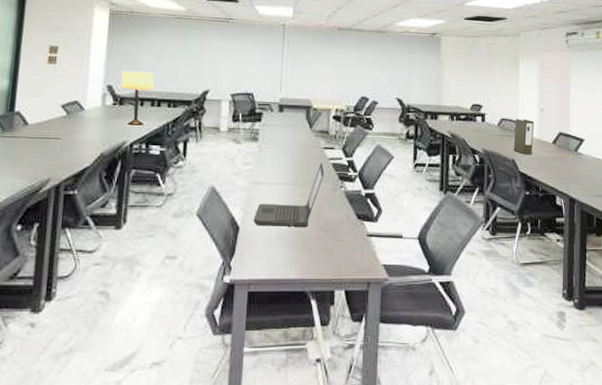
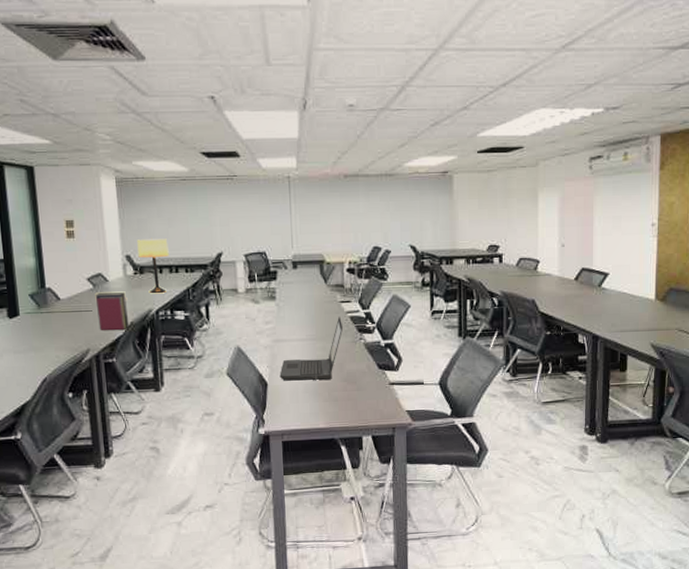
books: none [65,121,101,162] -> present [95,292,130,331]
binder: present [513,118,535,155] -> none [533,256,555,294]

